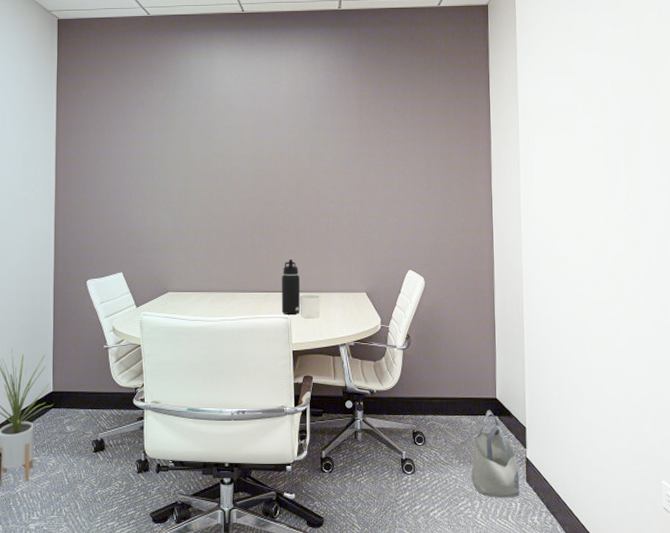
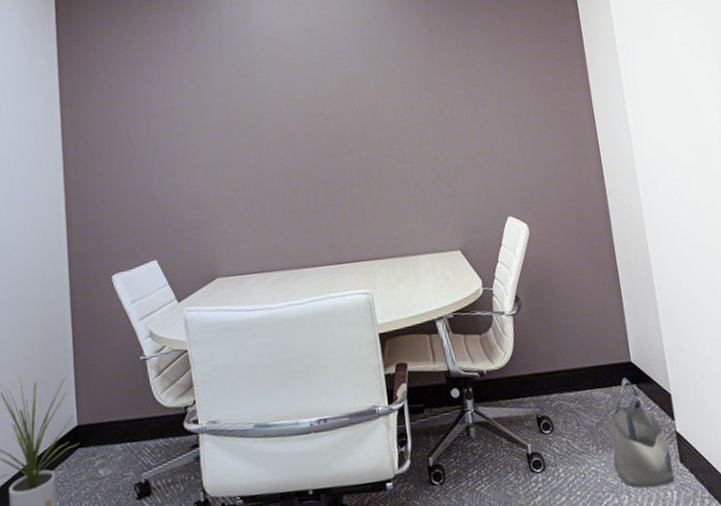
water bottle: present [281,259,301,315] -> none [356,219,383,289]
mug: present [300,294,321,319] -> none [380,259,408,292]

